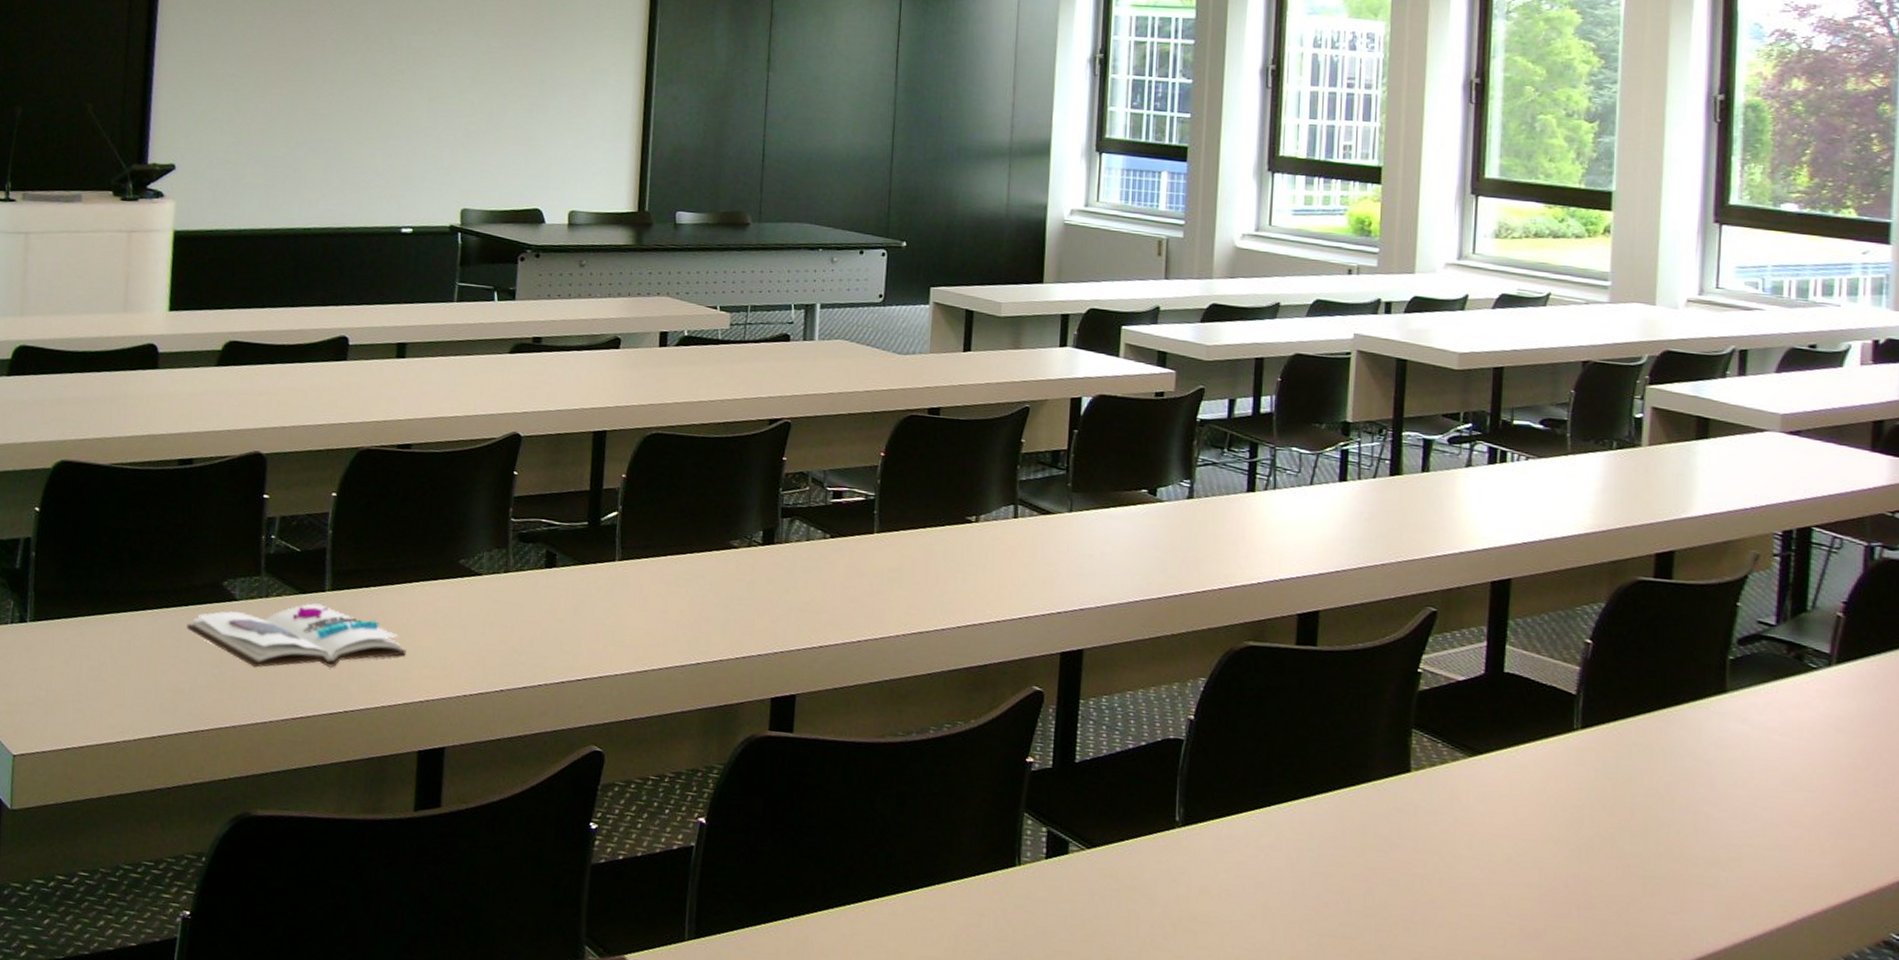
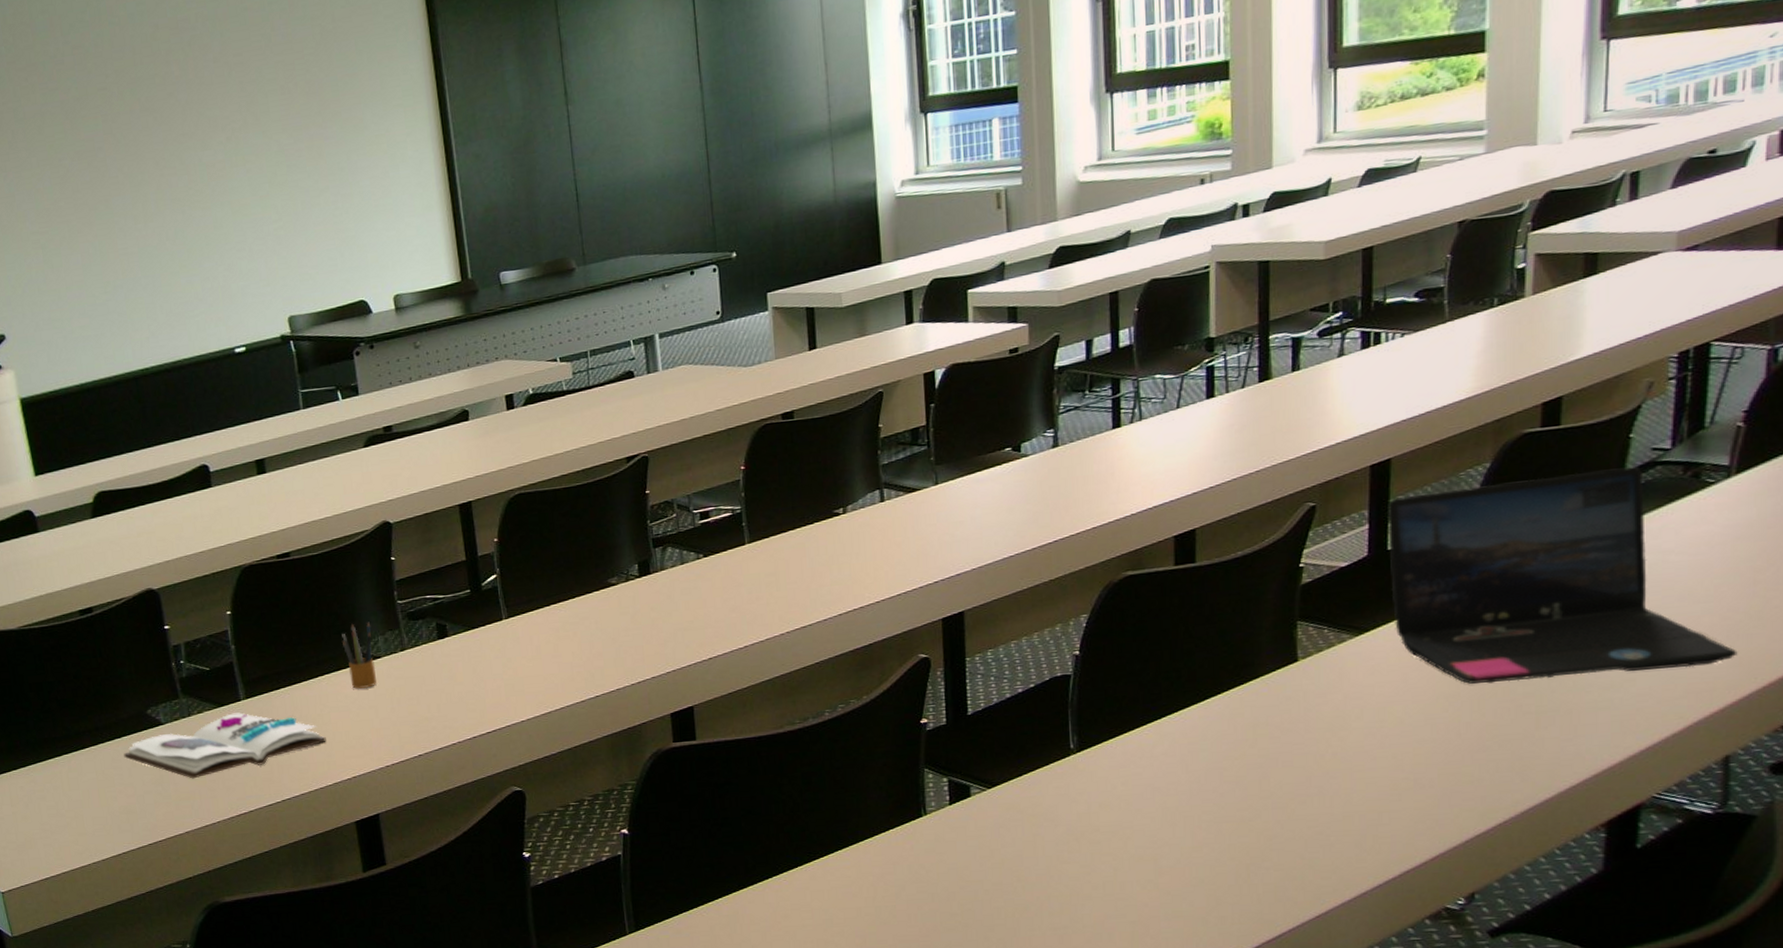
pencil box: none [444,532,479,605] -> present [341,621,377,689]
laptop: none [1504,620,1840,859] -> present [1386,466,1738,685]

